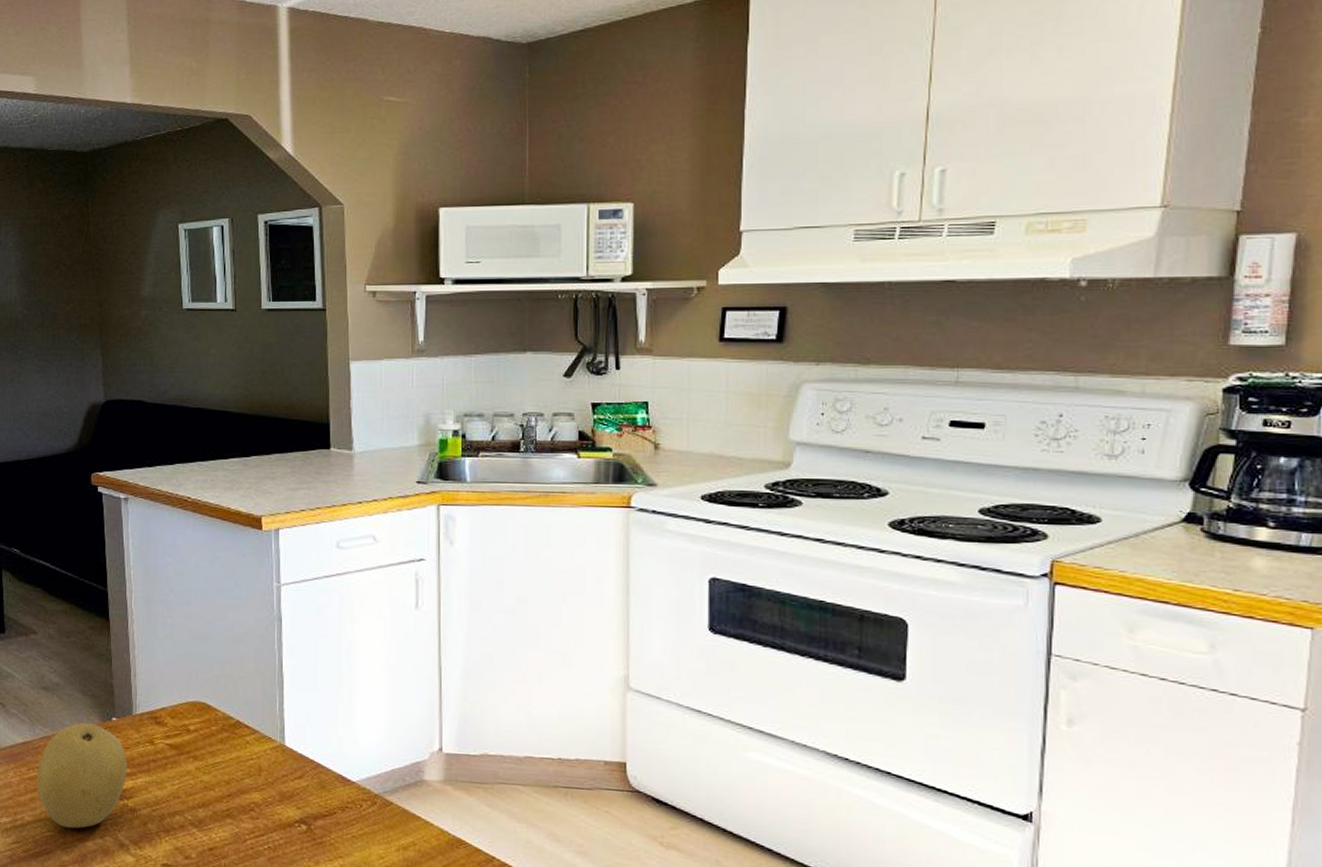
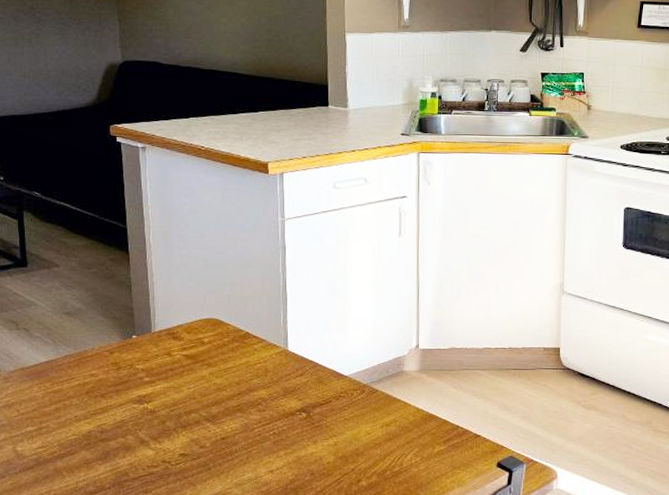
fruit: present [37,722,127,829] -> none [61,341,147,432]

